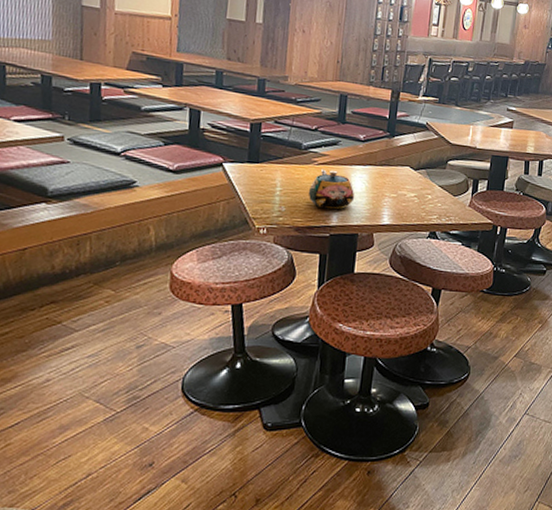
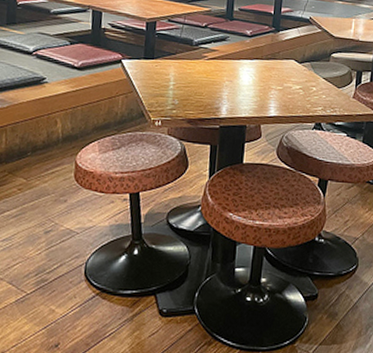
teapot: present [308,169,355,210] -> none [199,63,243,103]

